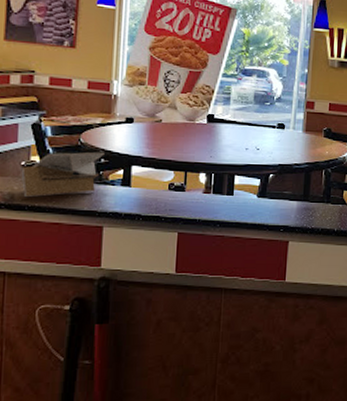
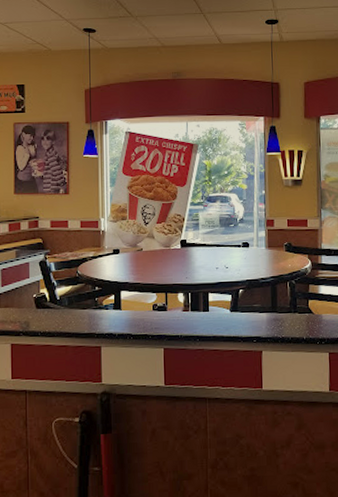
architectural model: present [21,151,104,198] -> none [33,281,98,325]

